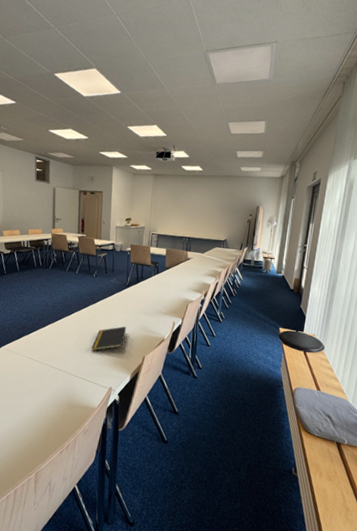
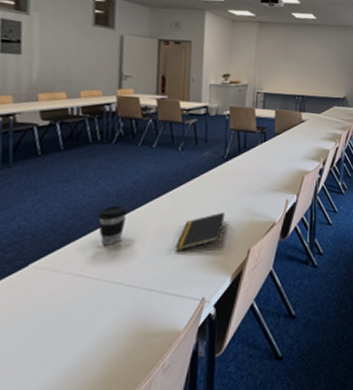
coffee cup: none [41,313,59,341] -> present [98,205,127,245]

